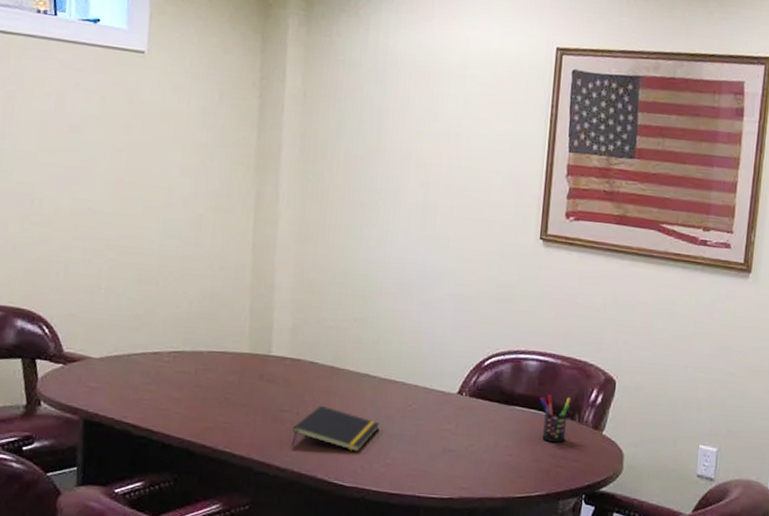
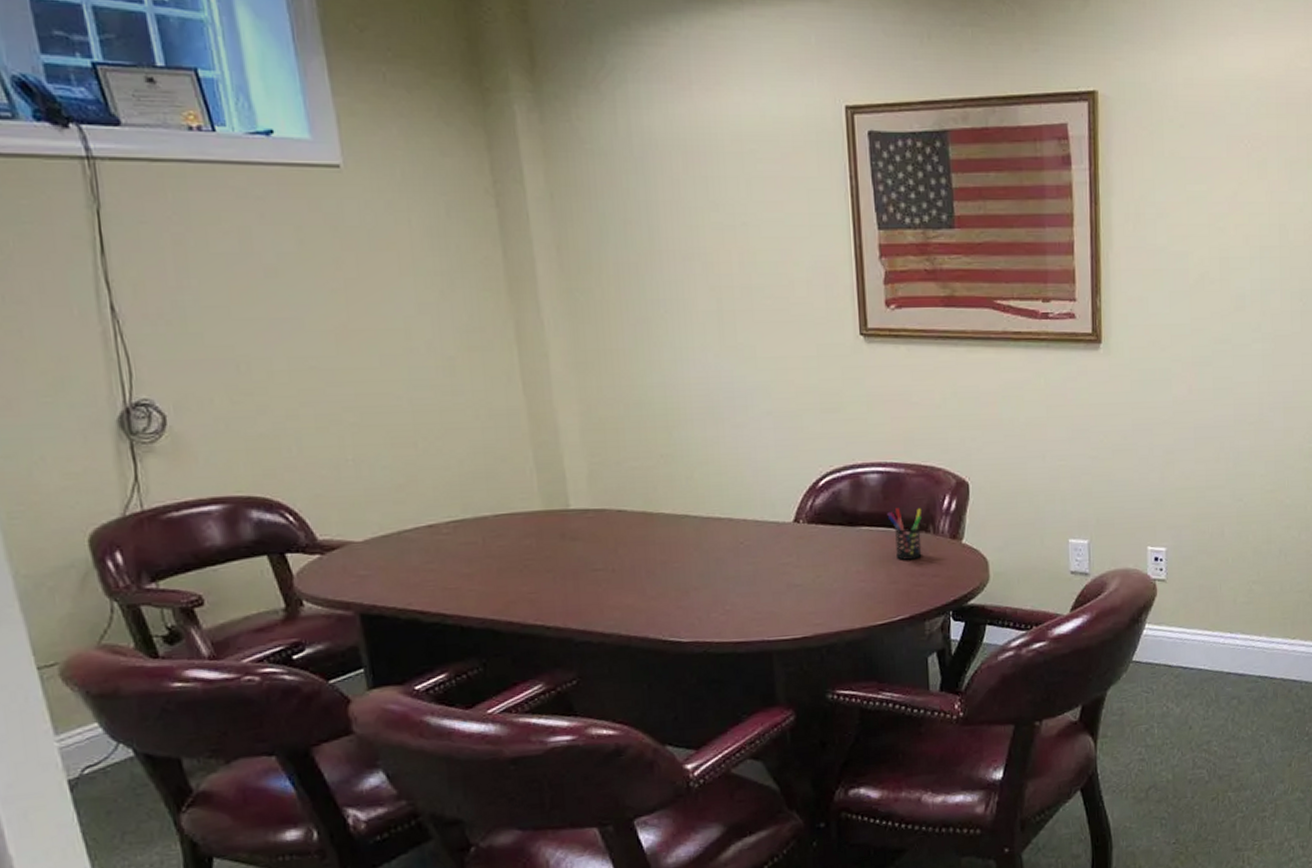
notepad: present [291,405,379,451] -> none [610,557,710,608]

